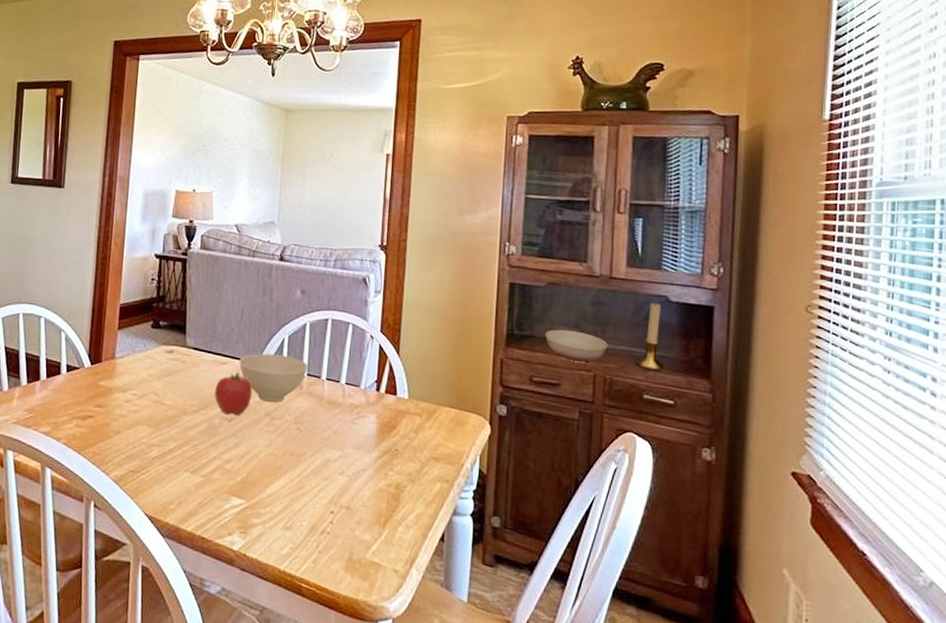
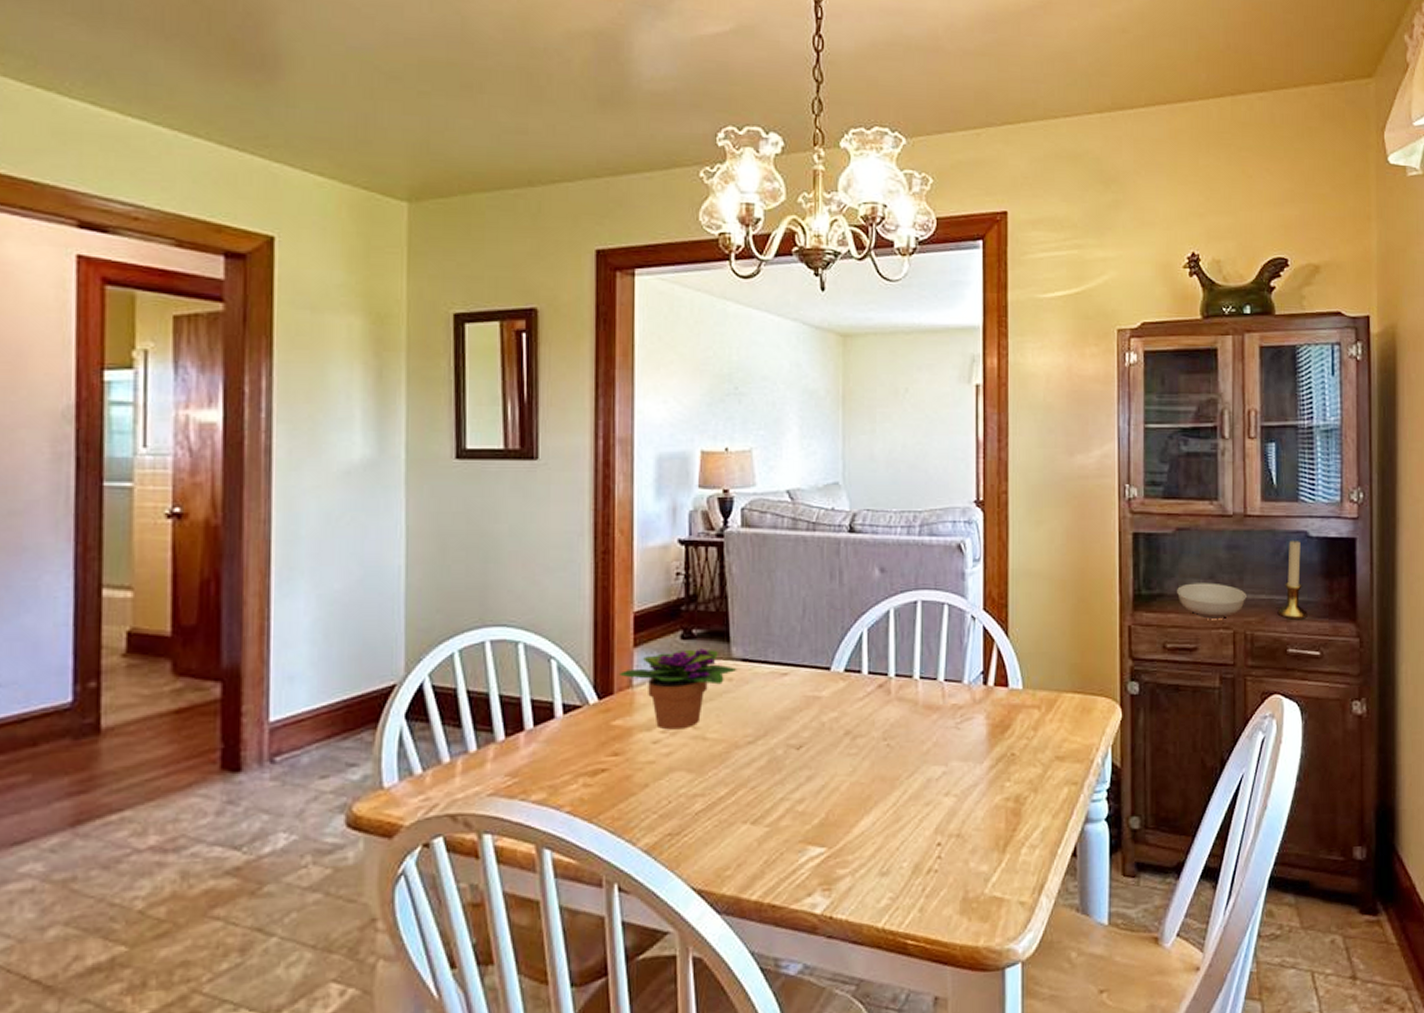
potted flower: none [106,335,190,395] -> present [618,648,737,730]
fruit: present [215,372,252,415] -> none [776,683,825,741]
bowl: present [239,353,309,403] -> none [805,654,897,718]

